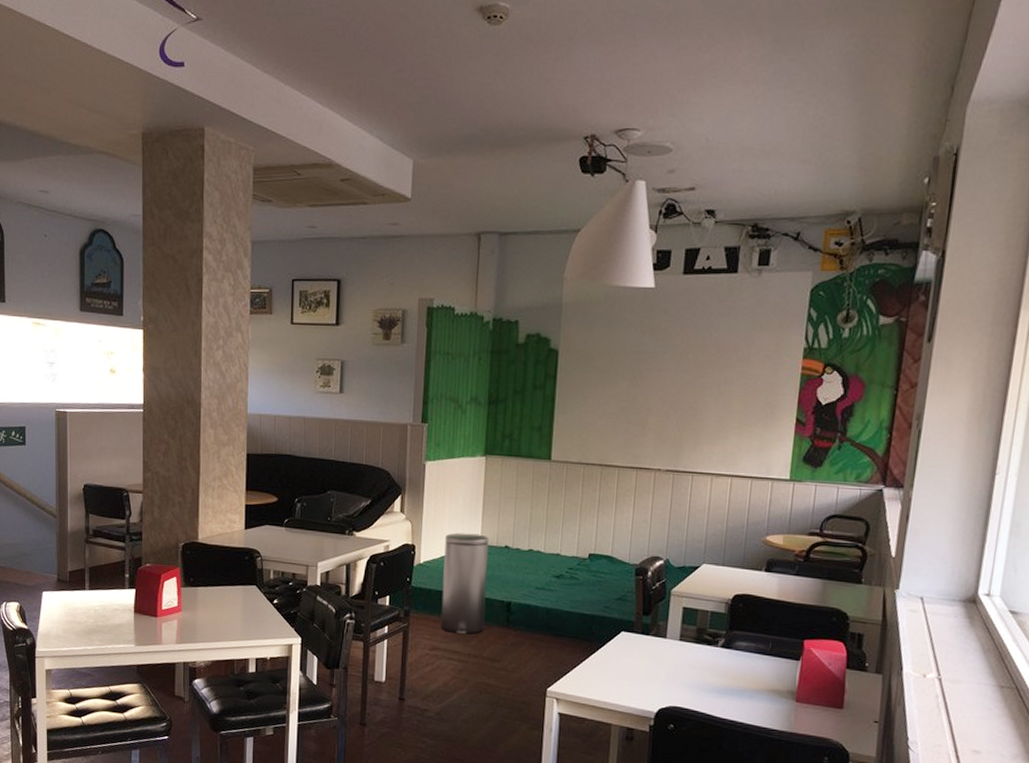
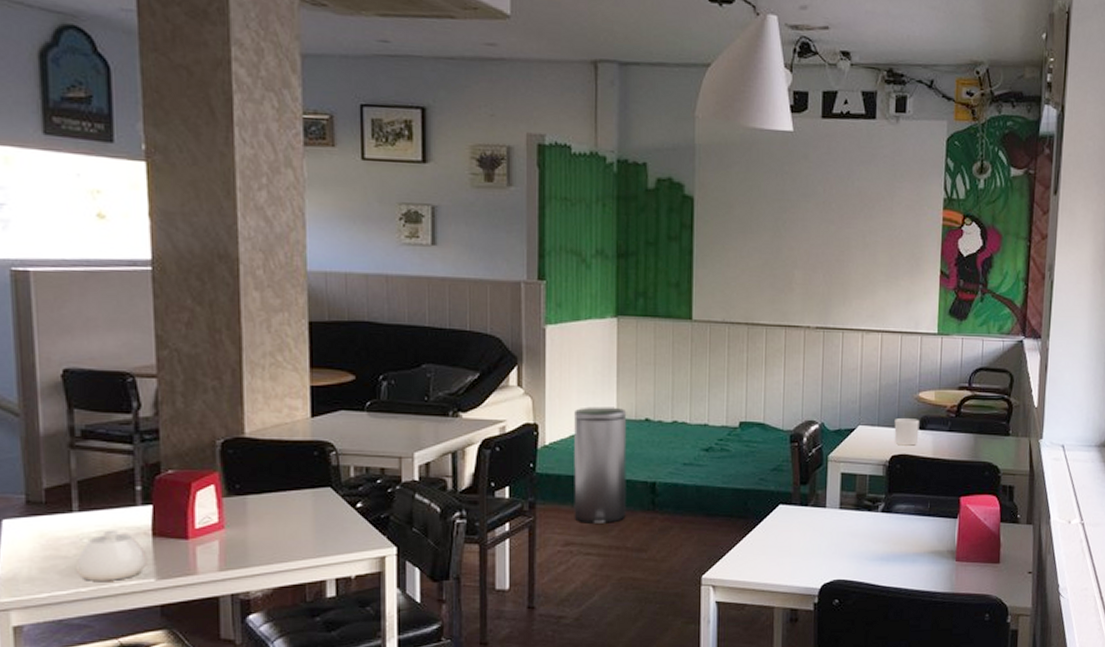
sugar bowl: none [85,605,130,643] -> present [75,530,147,581]
mug: none [738,559,766,587] -> present [894,418,920,446]

